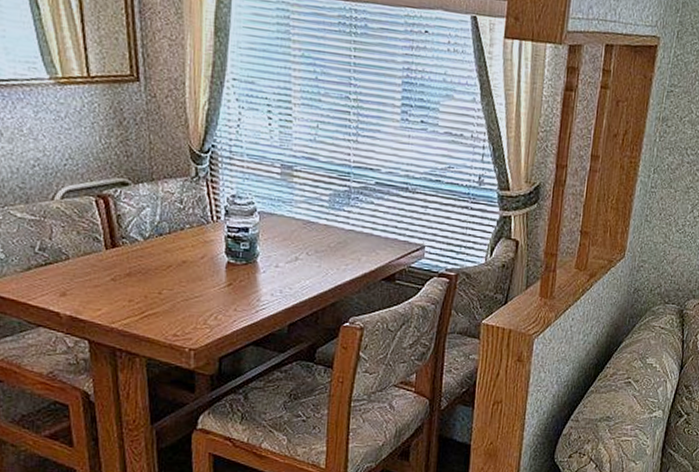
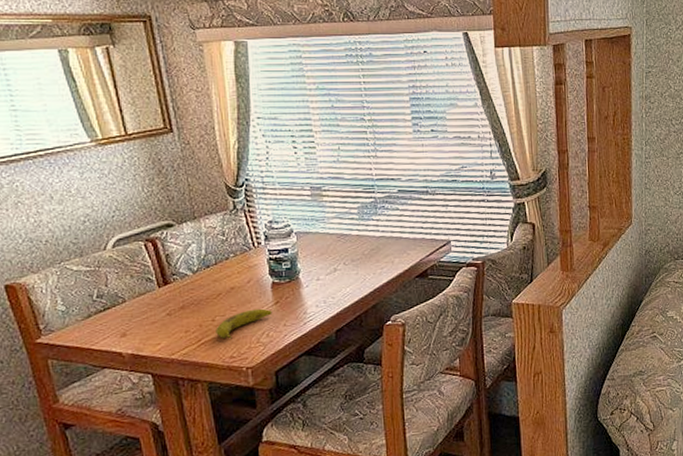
fruit: none [161,287,224,316] -> present [216,308,272,339]

